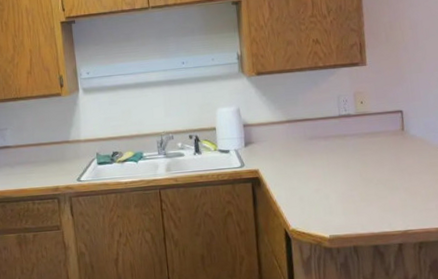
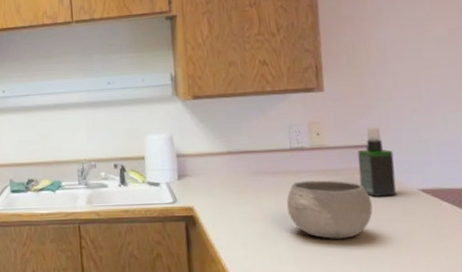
bowl: none [336,141,406,191] -> present [286,180,373,239]
spray bottle: none [394,94,425,154] -> present [357,126,396,197]

